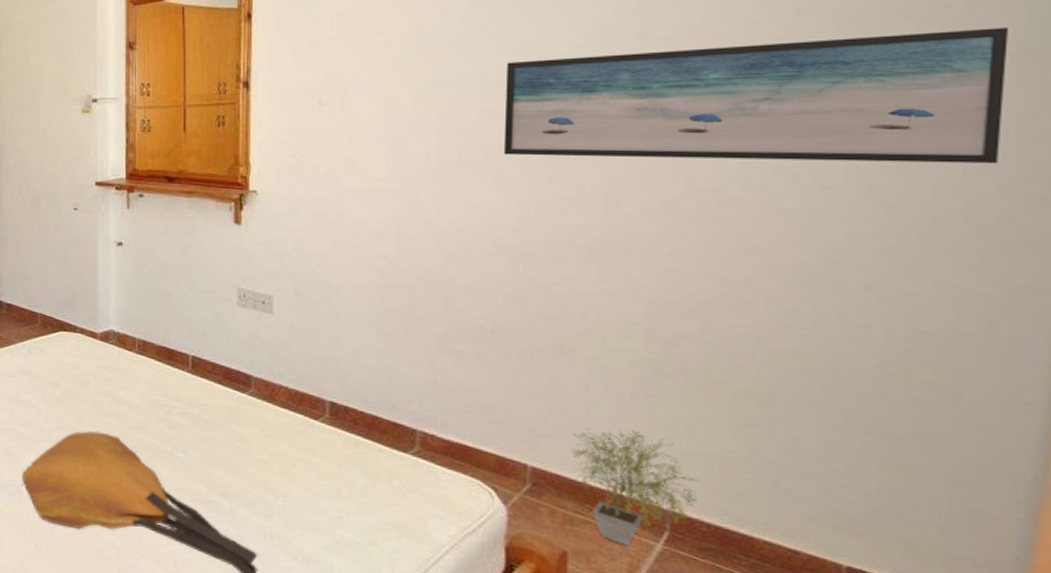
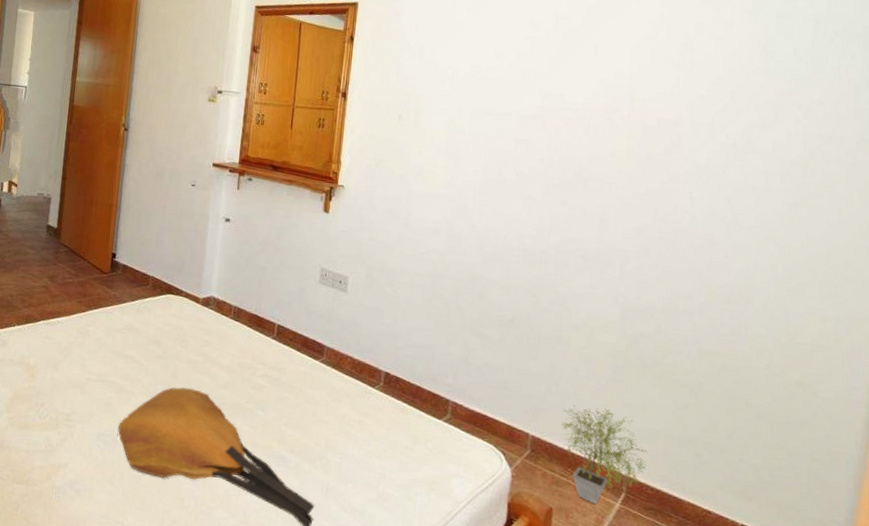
wall art: present [503,27,1010,164] -> none [530,104,857,222]

